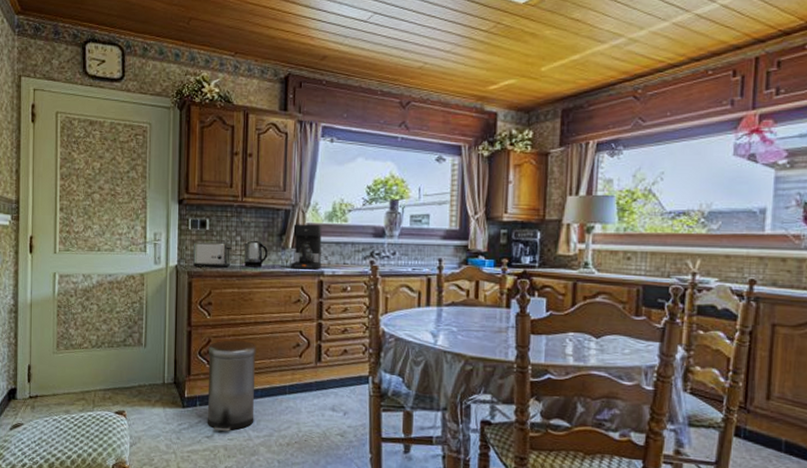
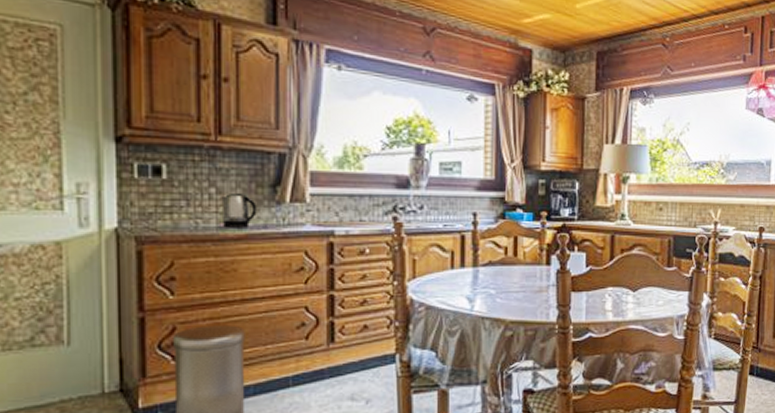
toaster: present [192,242,233,268] -> none [141,195,205,231]
coffee maker: present [291,224,322,270] -> none [290,171,332,229]

